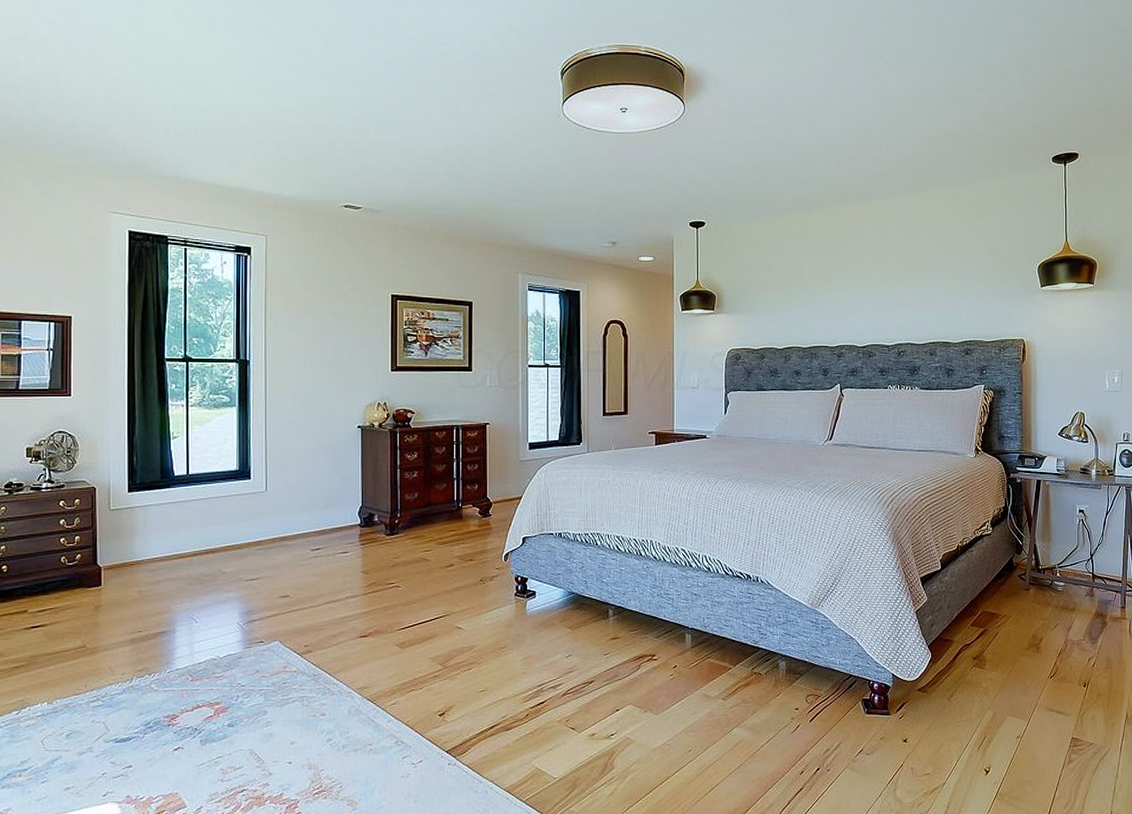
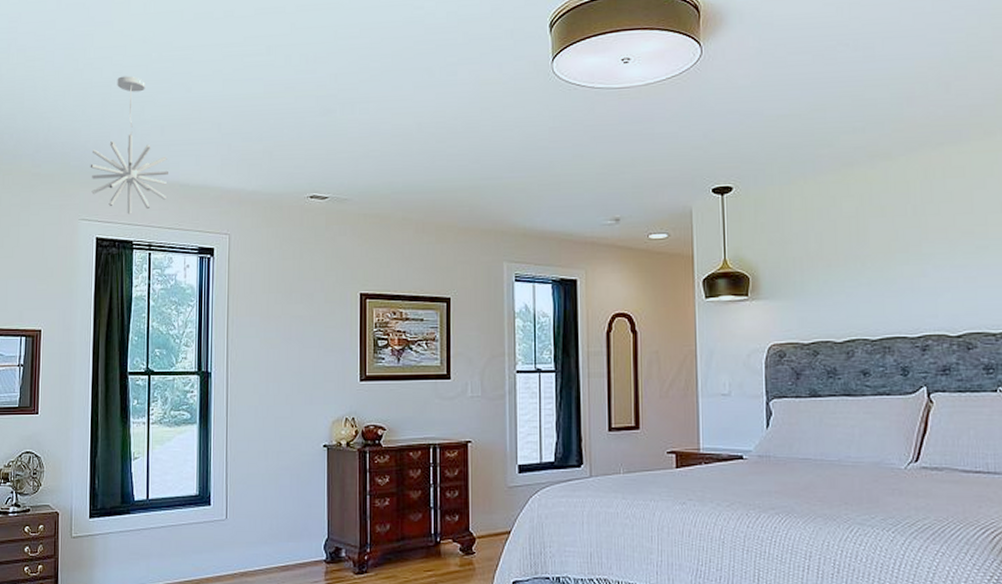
pendant light: none [120,77,203,211] -> present [90,76,168,214]

